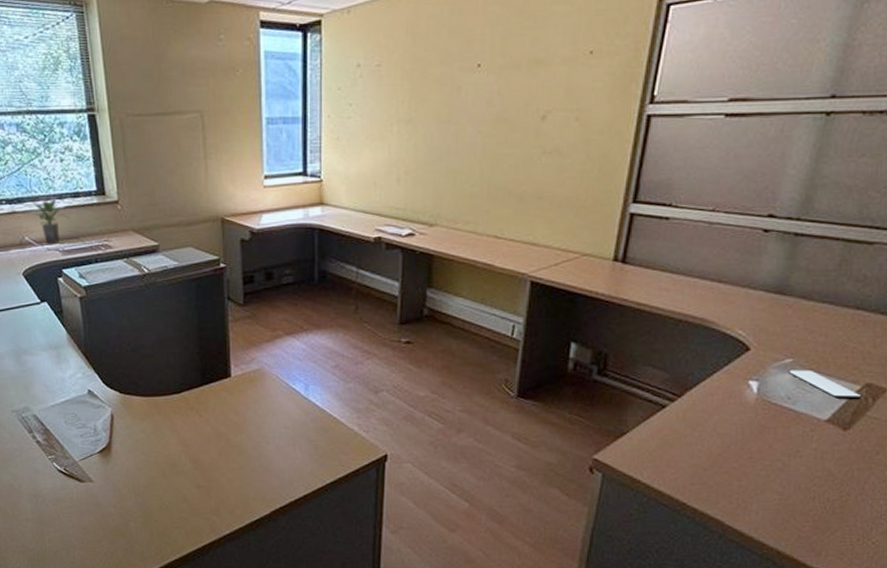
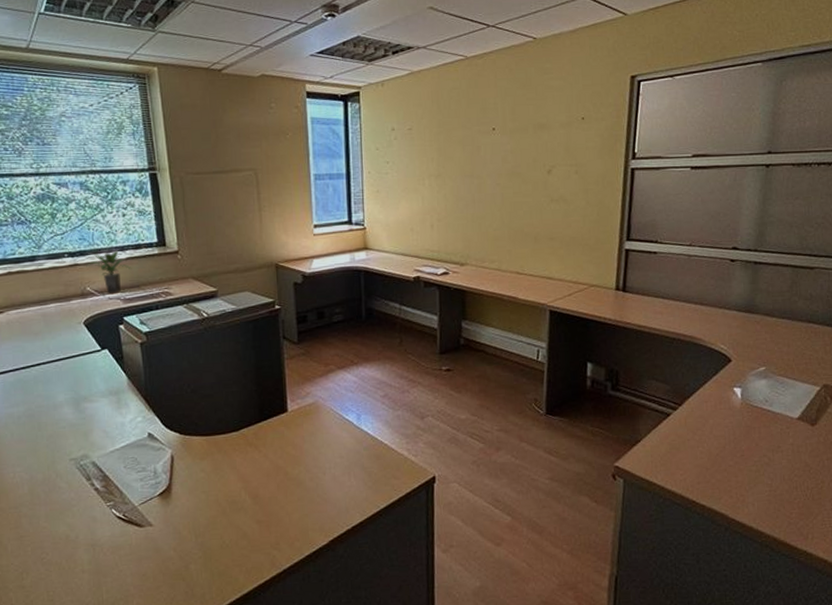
phone: present [788,370,862,400] -> none [763,375,822,399]

